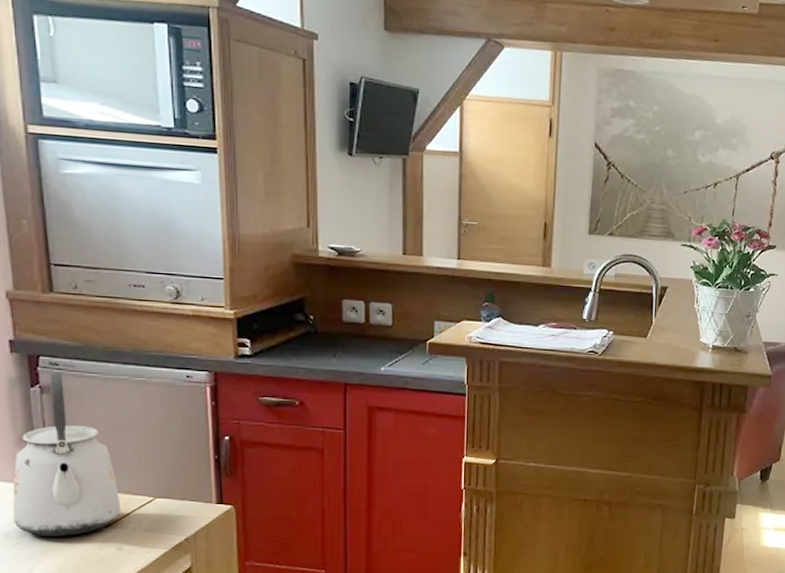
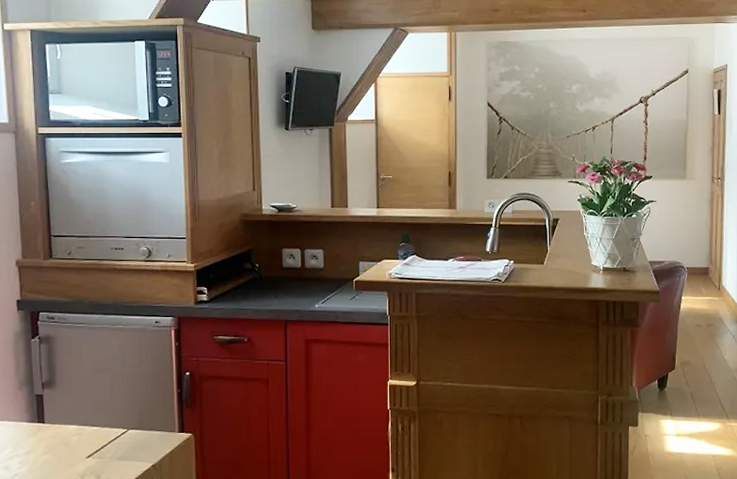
kettle: present [12,372,121,536] -> none [12,325,100,468]

